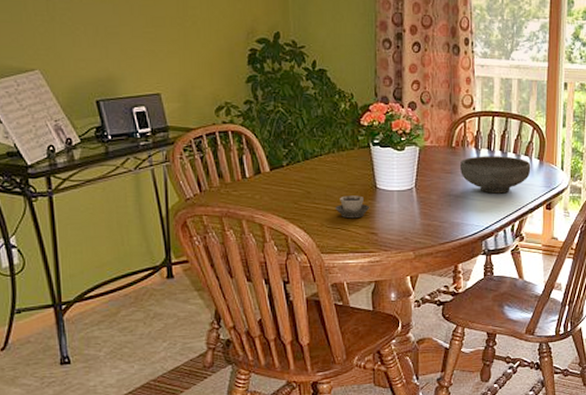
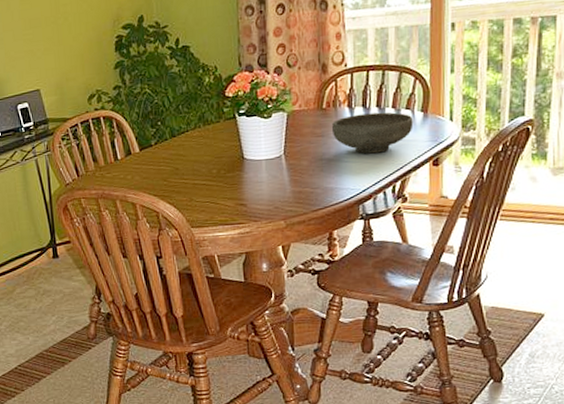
cup: present [335,195,370,219] -> none [203,168,238,192]

